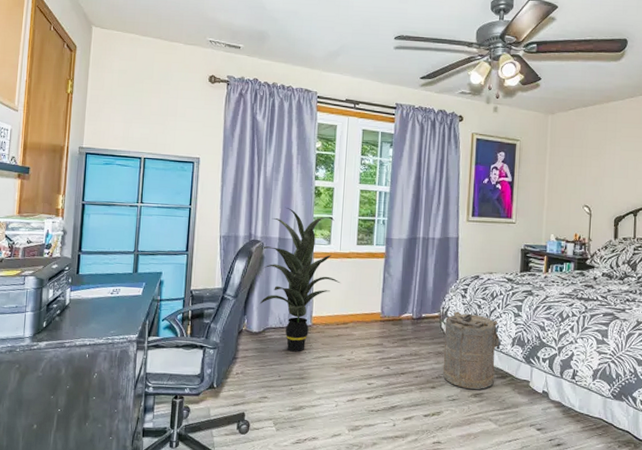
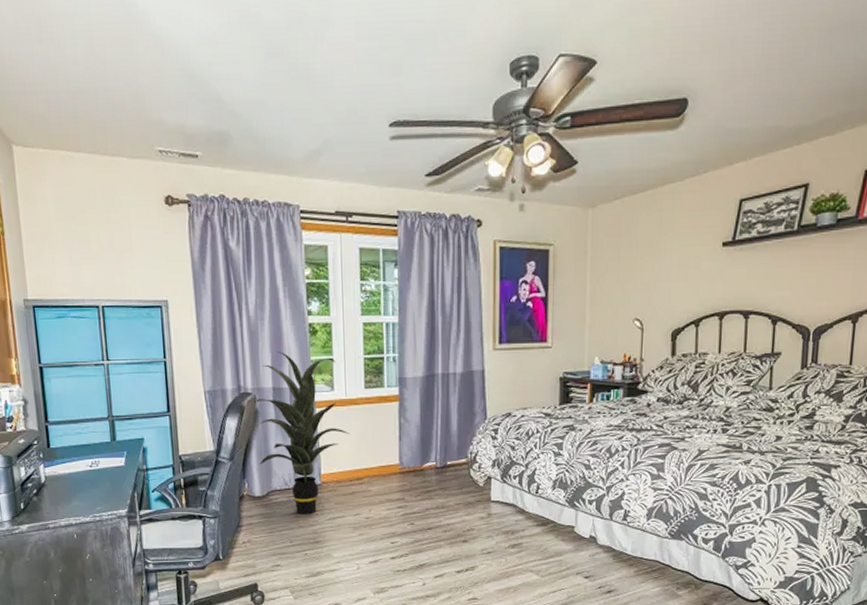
laundry hamper: present [442,311,501,390] -> none [474,455,540,541]

